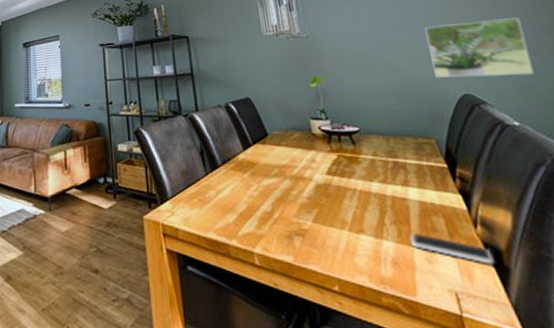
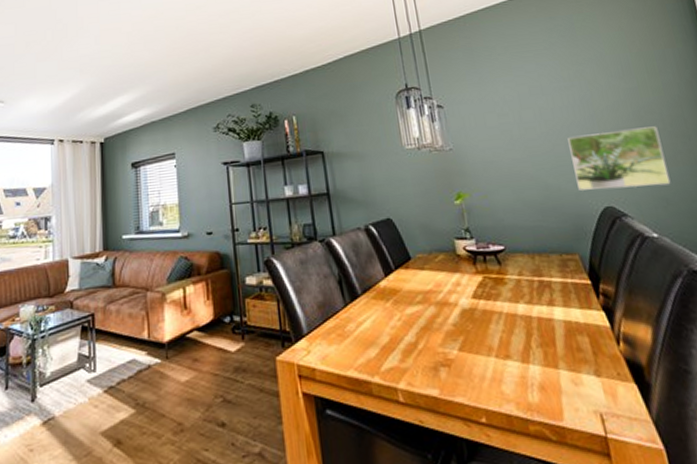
smartphone: present [409,232,494,264] -> none [555,354,636,382]

